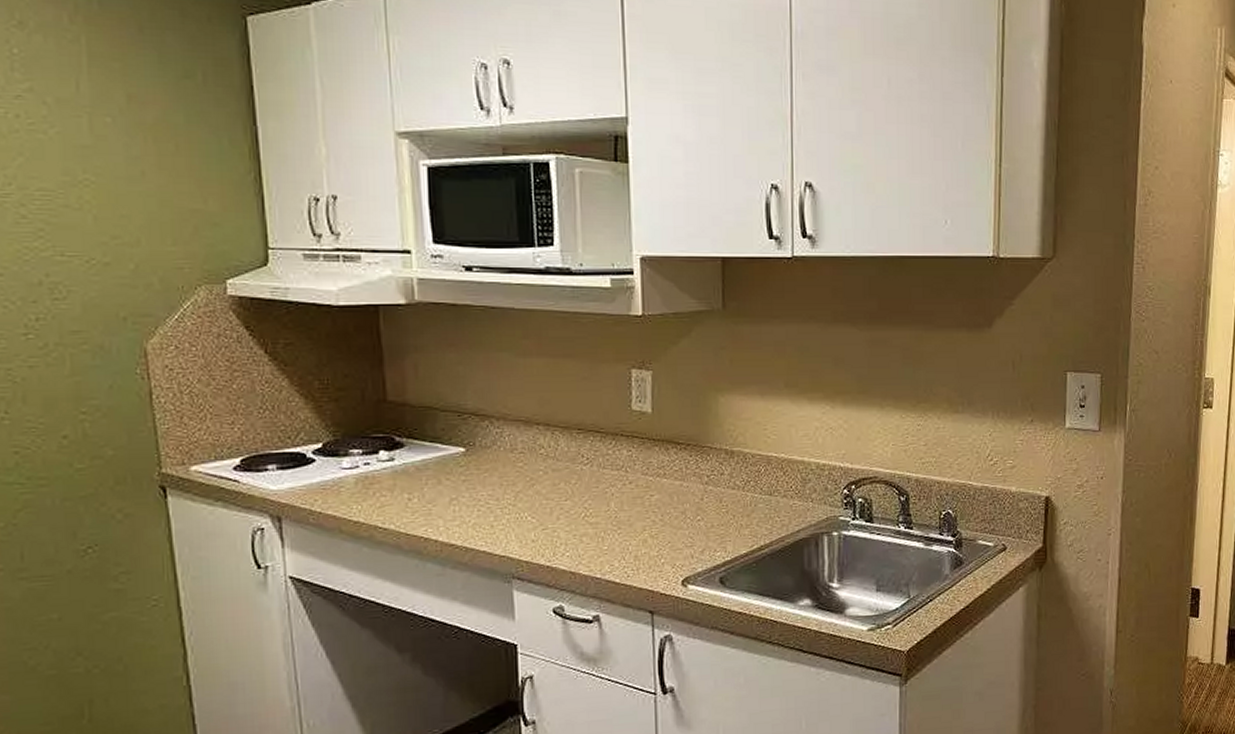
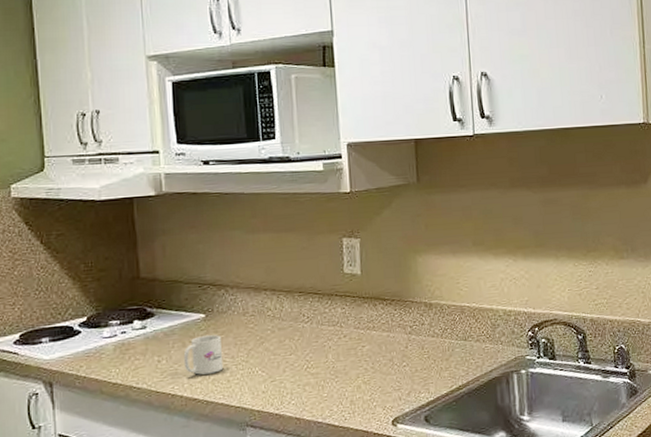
mug: none [438,473,487,518] -> present [183,335,224,375]

